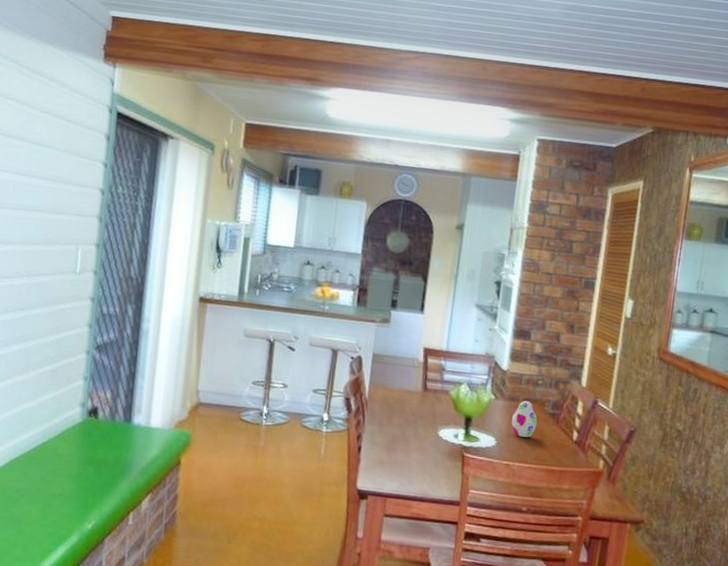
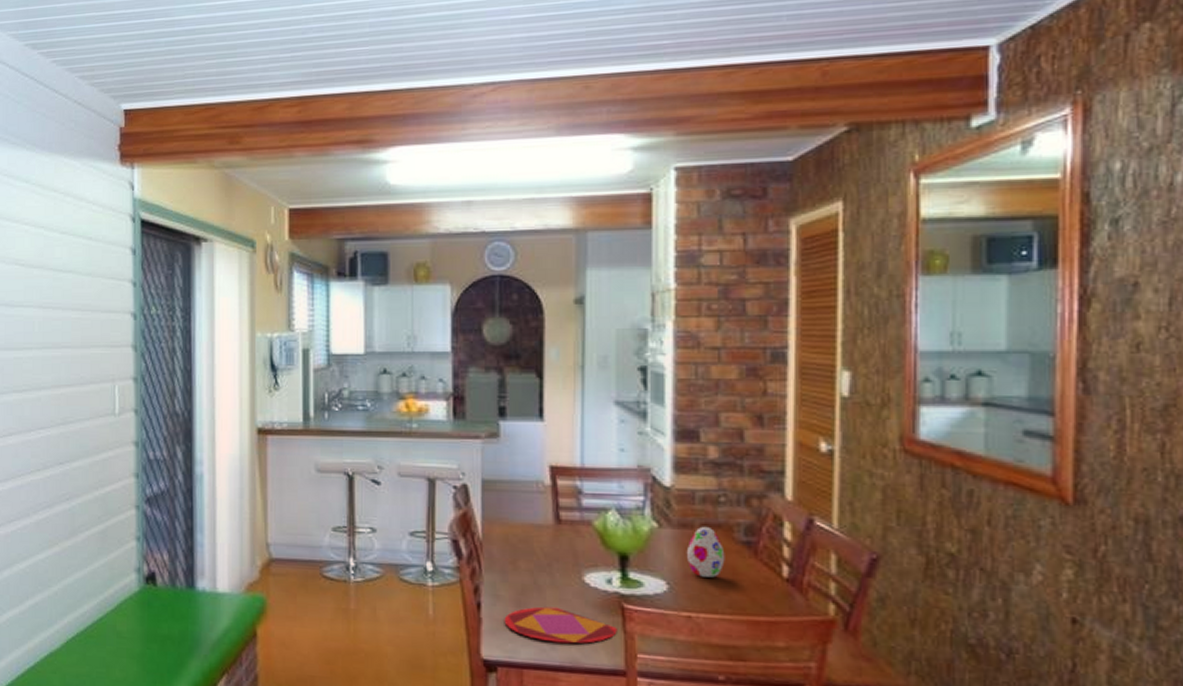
plate: none [377,452,458,481] -> present [504,606,617,644]

